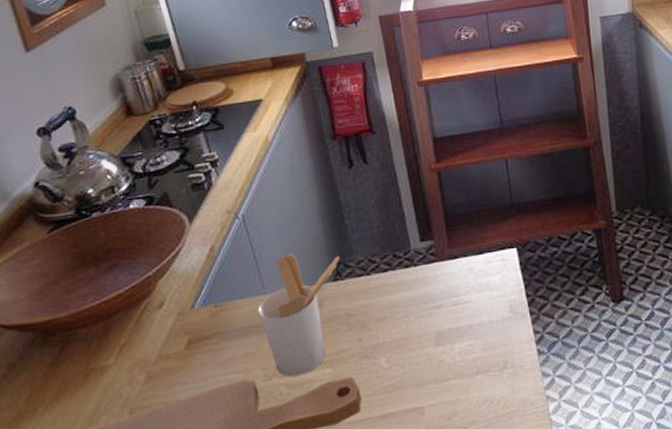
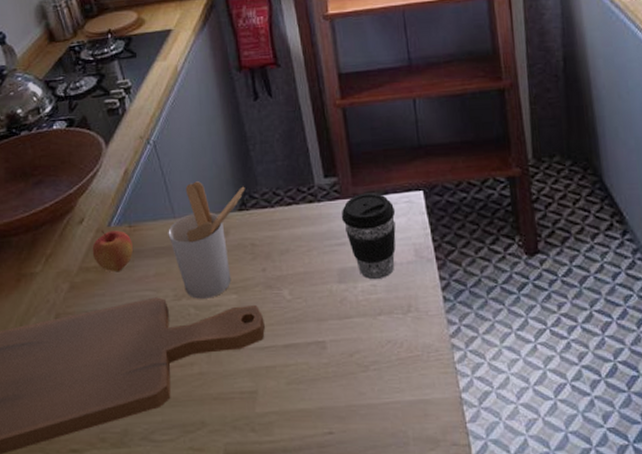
apple: none [173,312,219,357] -> present [92,230,133,272]
coffee cup: none [437,253,492,340] -> present [341,193,396,280]

